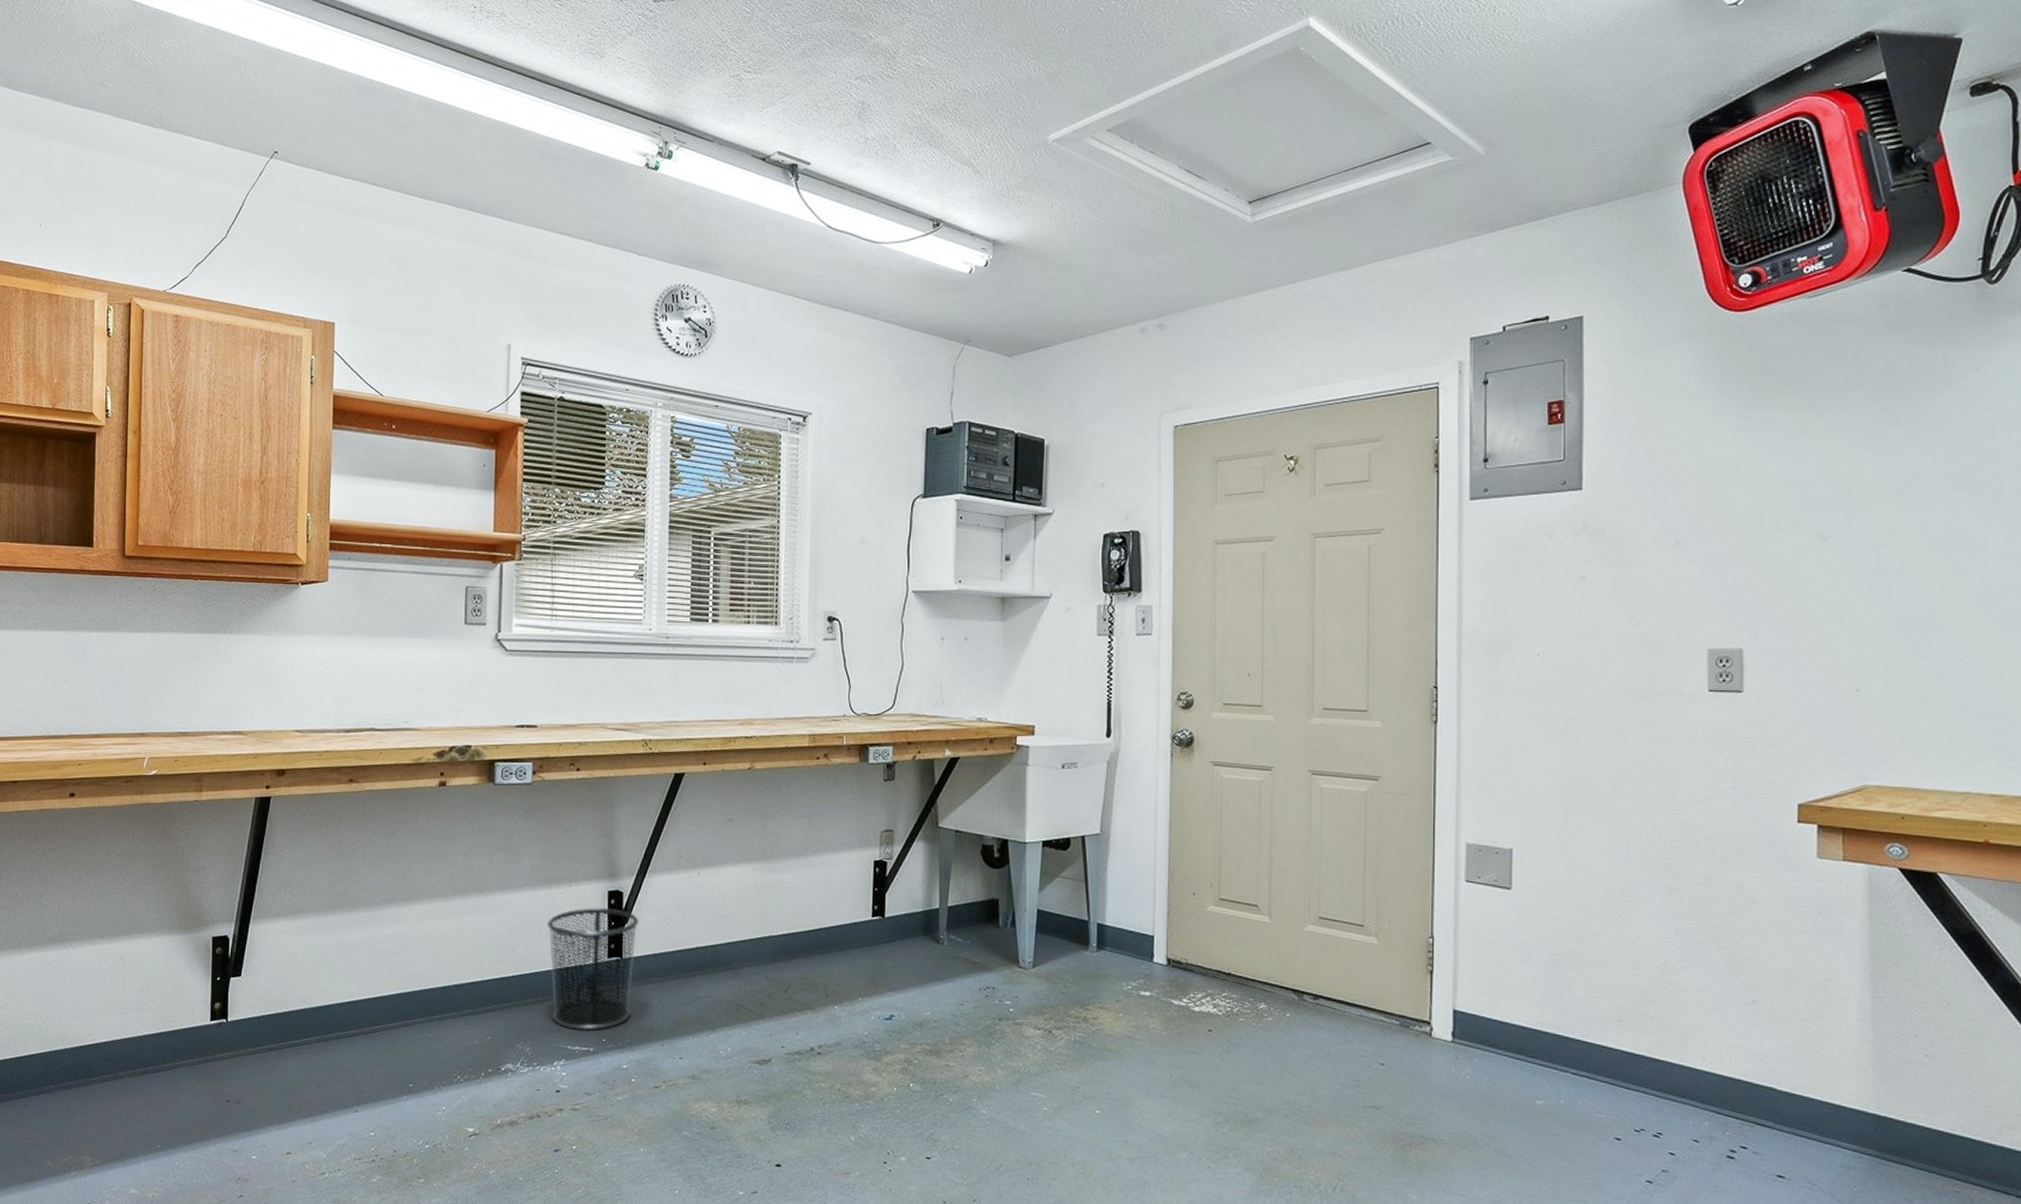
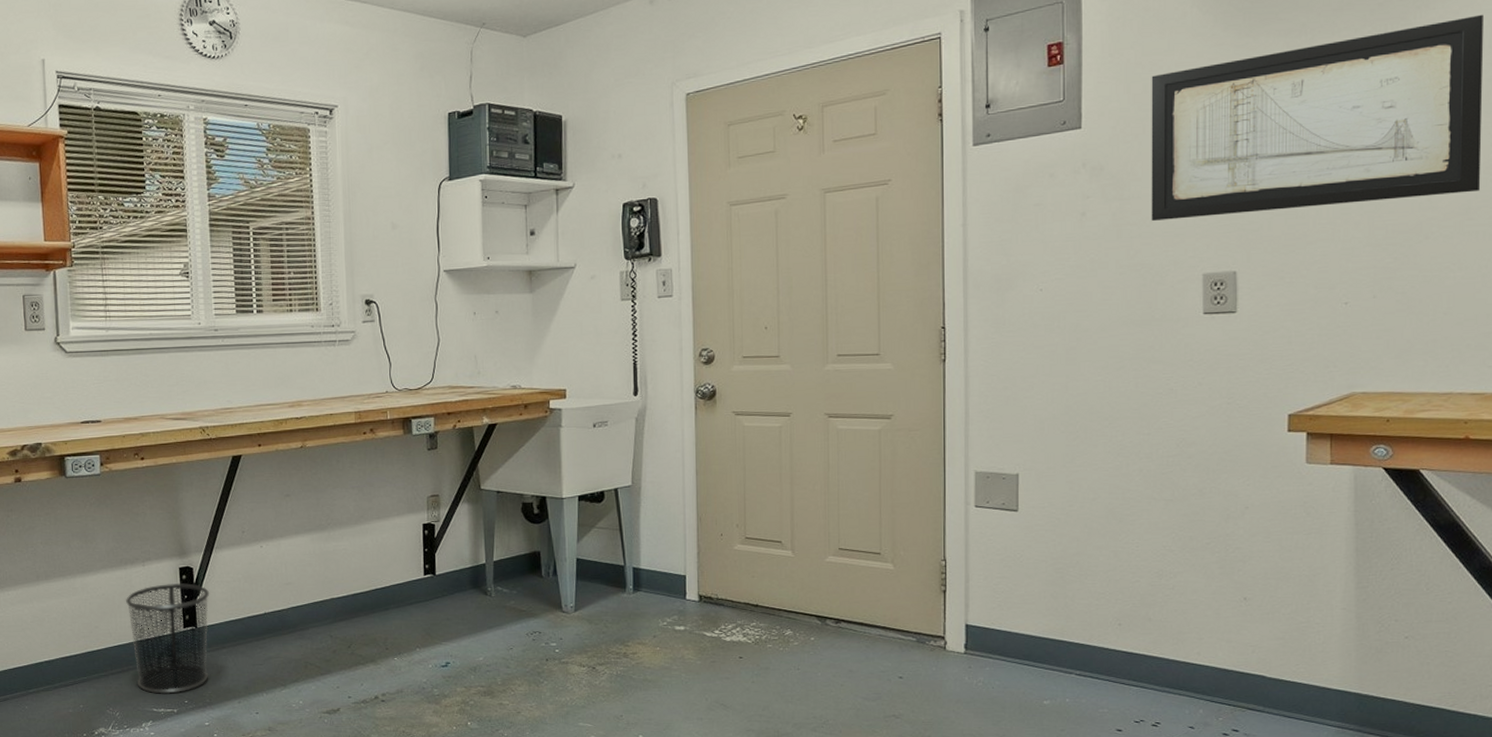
wall art: none [1653,402,1995,590] -> present [1151,14,1485,221]

